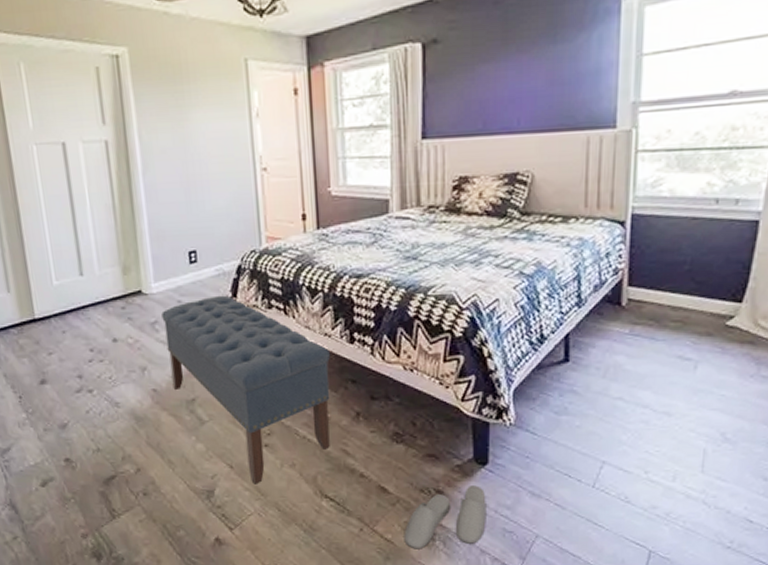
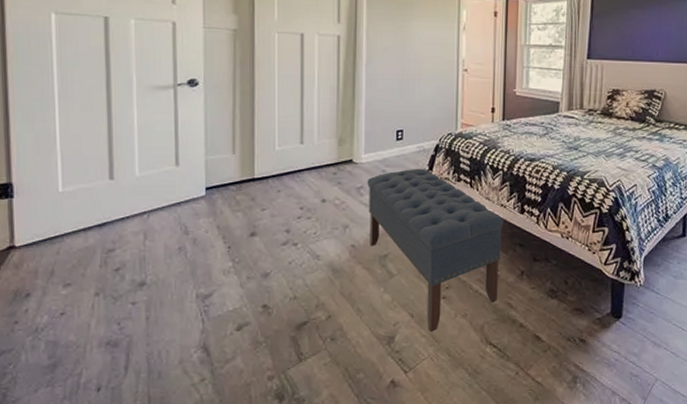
slippers: present [404,485,486,549] -> none [551,336,619,391]

